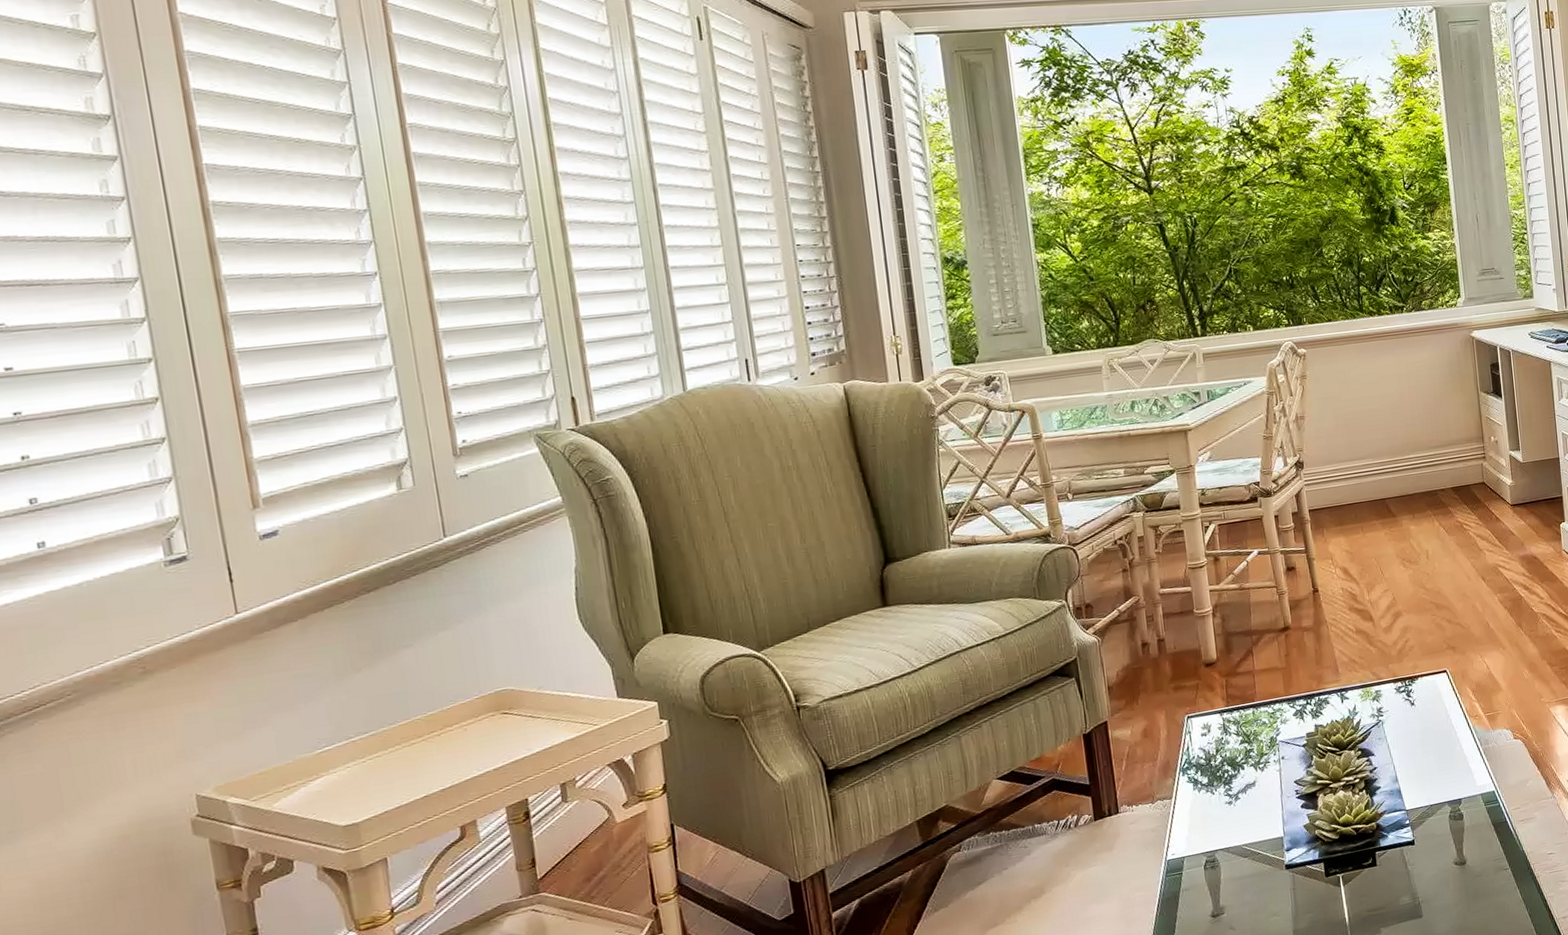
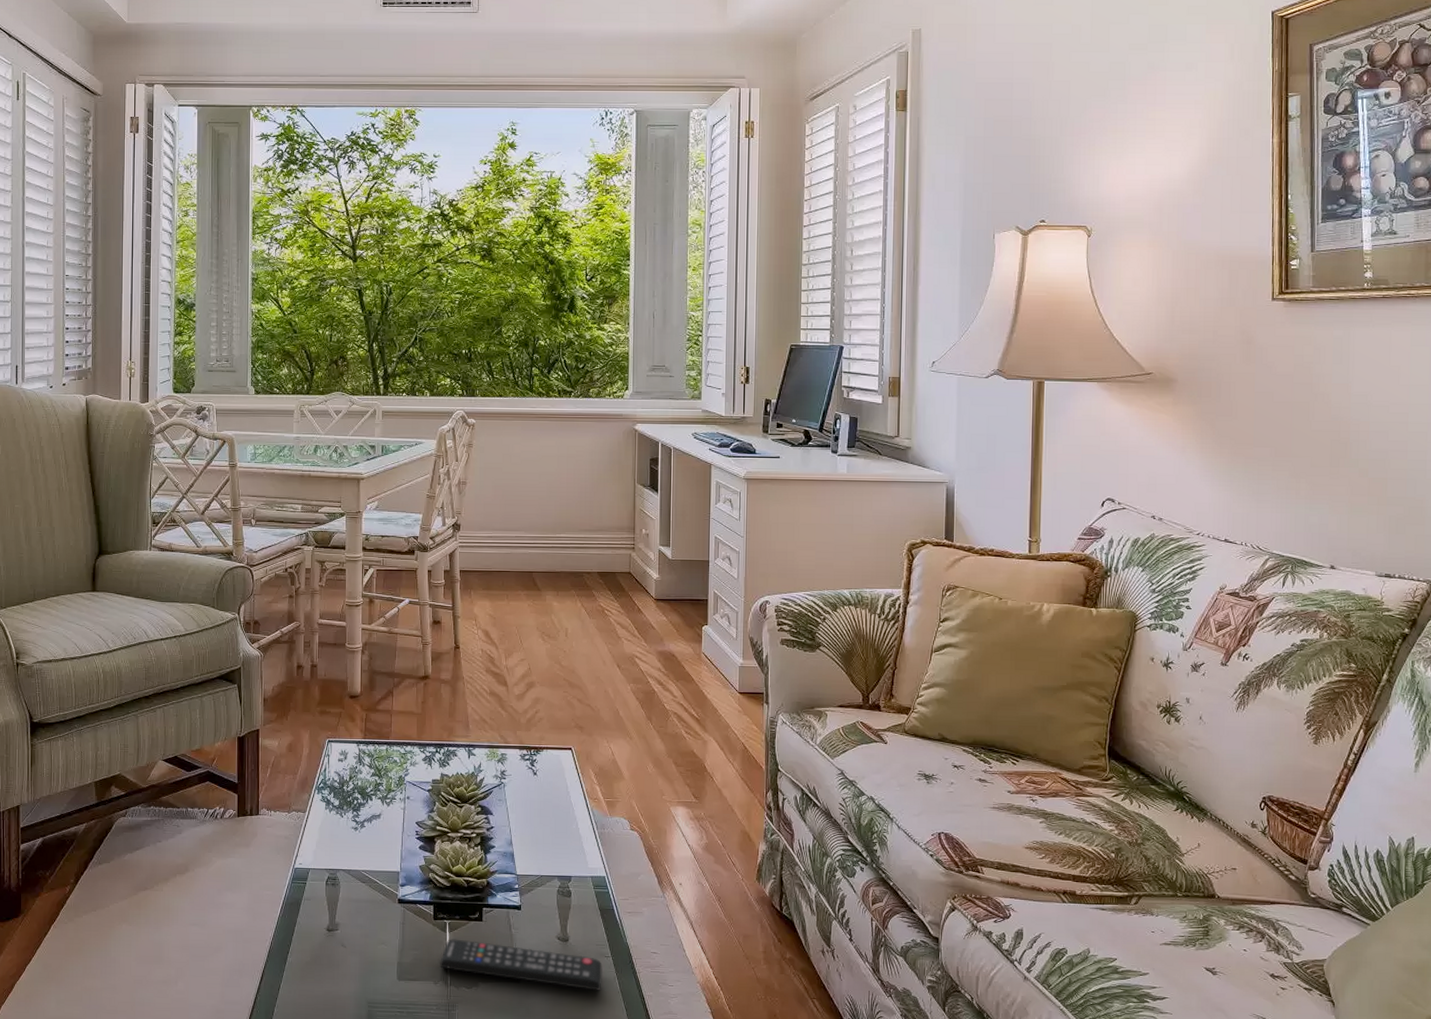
remote control: none [1337,873,1504,925] -> present [440,939,603,992]

